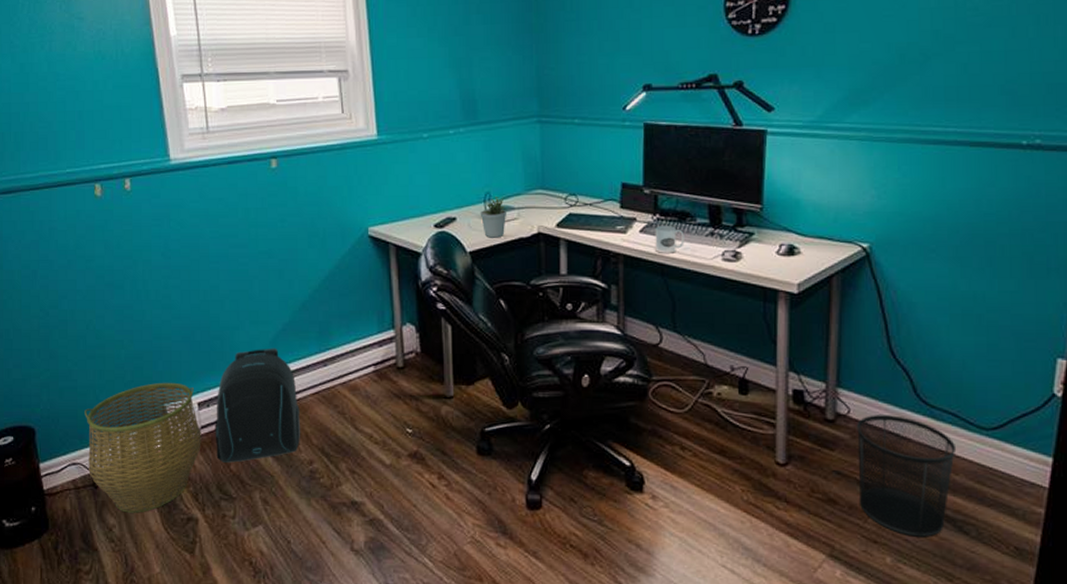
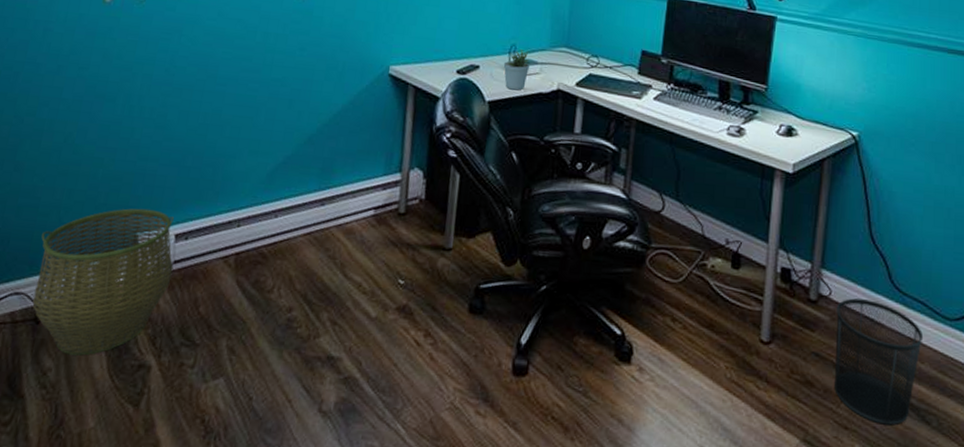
backpack: present [215,348,301,463] -> none [185,181,288,305]
mug: present [655,226,685,253] -> none [666,95,695,123]

